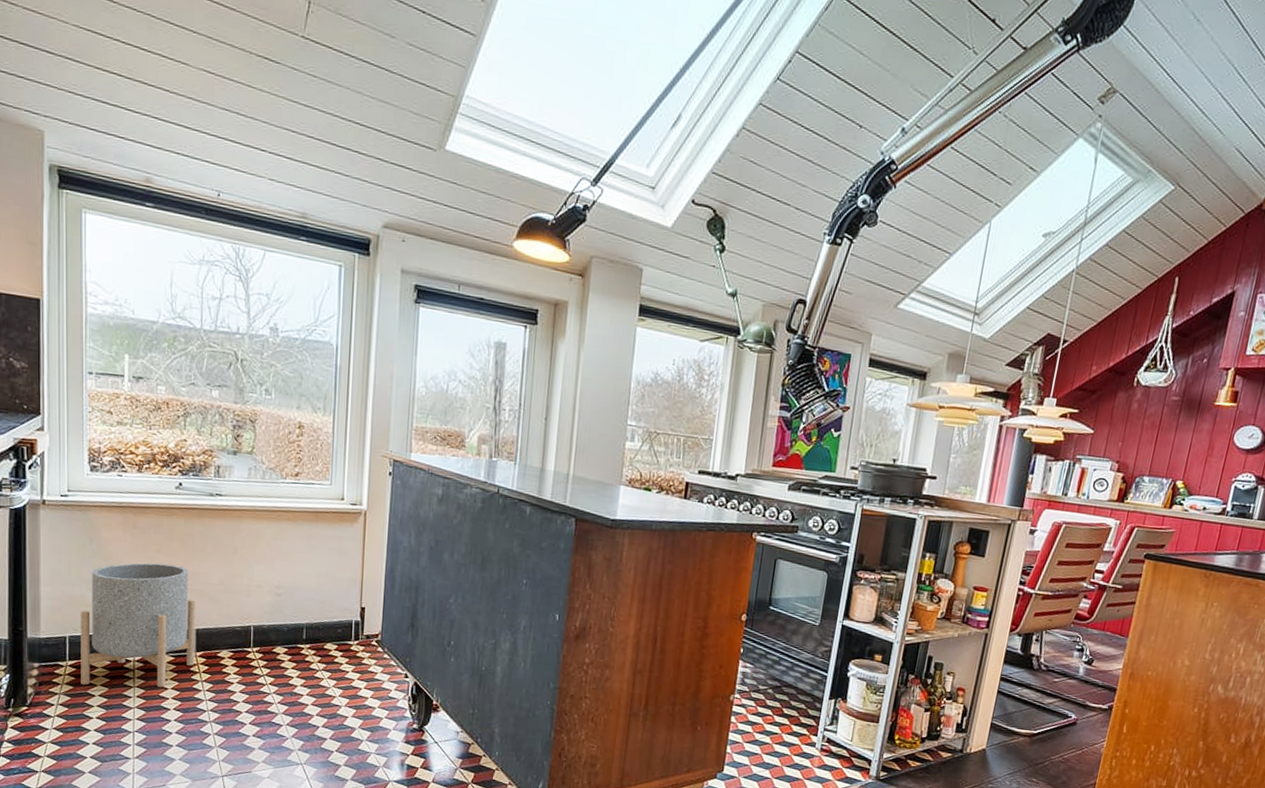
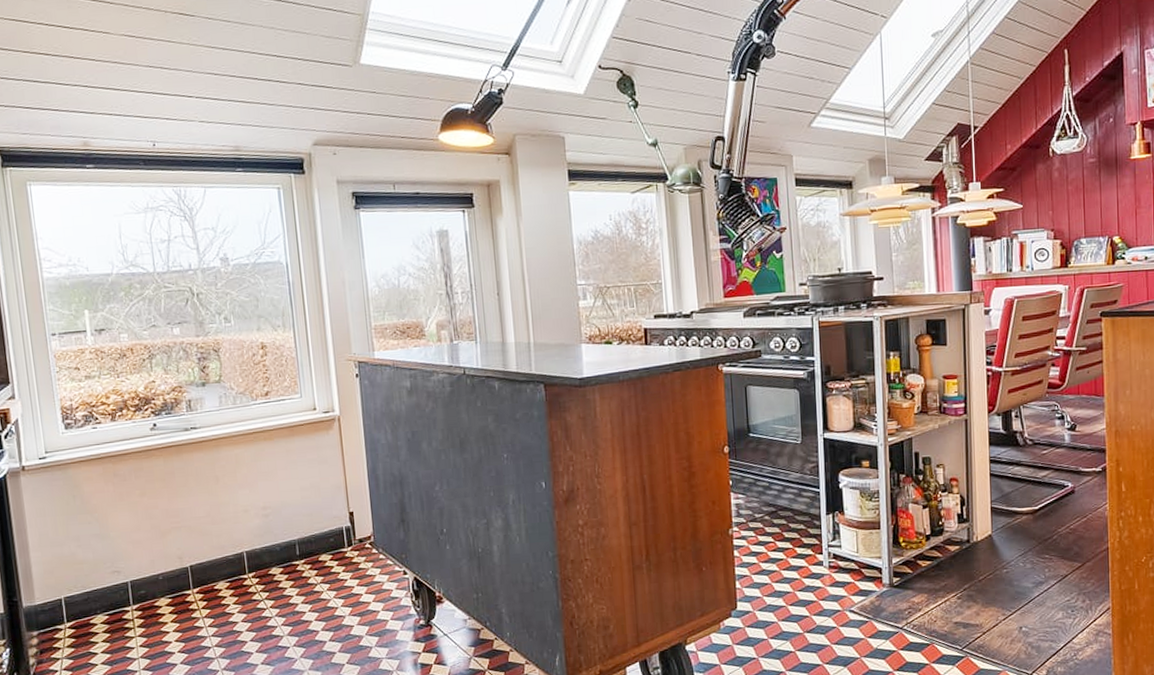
planter: present [80,562,195,687] -> none [73,505,192,645]

